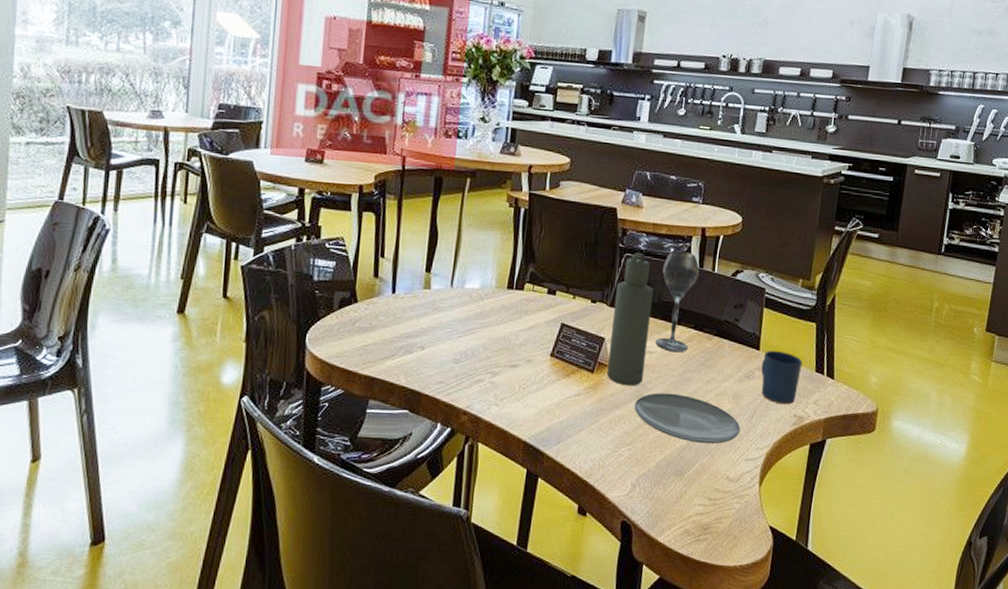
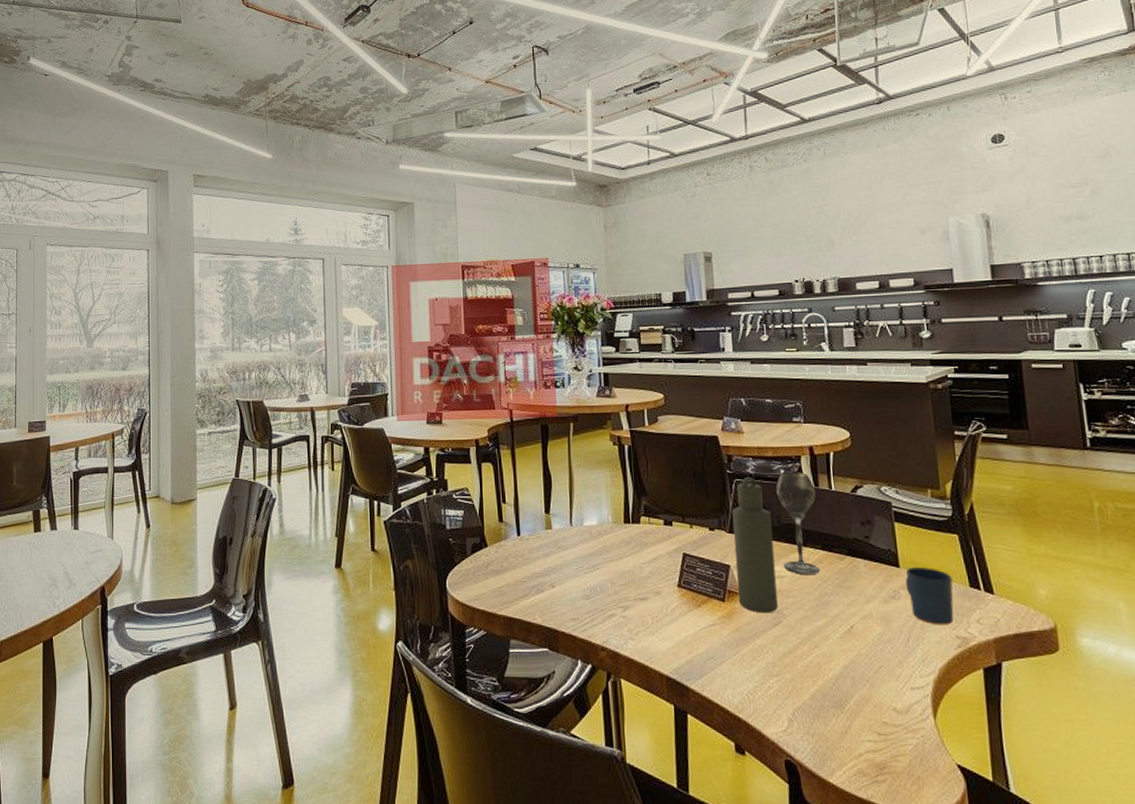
plate: present [634,393,740,444] -> none [774,619,898,672]

